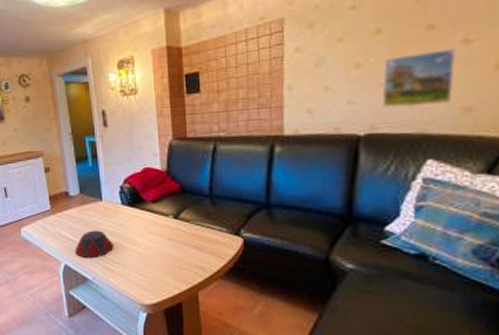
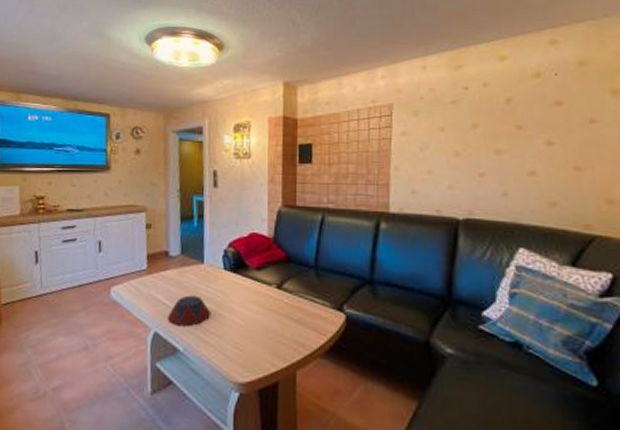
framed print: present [382,48,457,108] -> none [478,148,541,197]

